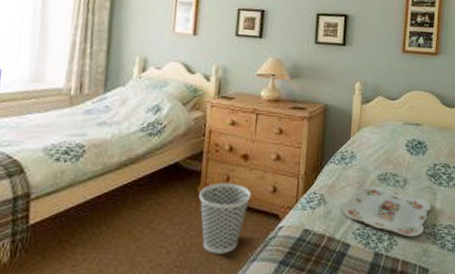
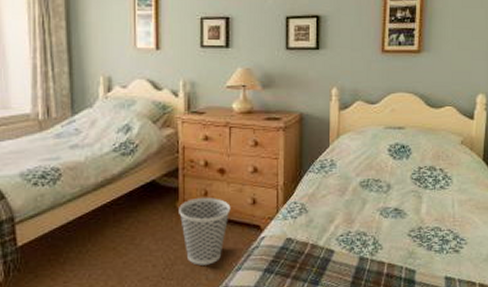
serving tray: present [342,186,431,237] -> none [324,192,417,241]

